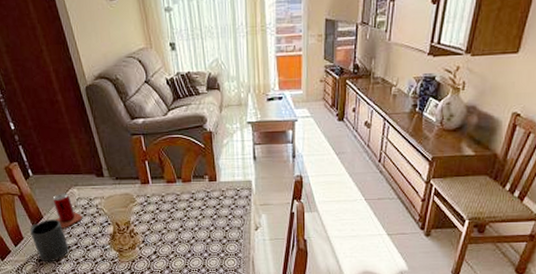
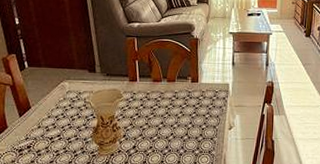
mug: present [30,219,70,262] -> none [15,110,52,153]
beer can: present [52,193,83,229] -> none [42,85,70,120]

